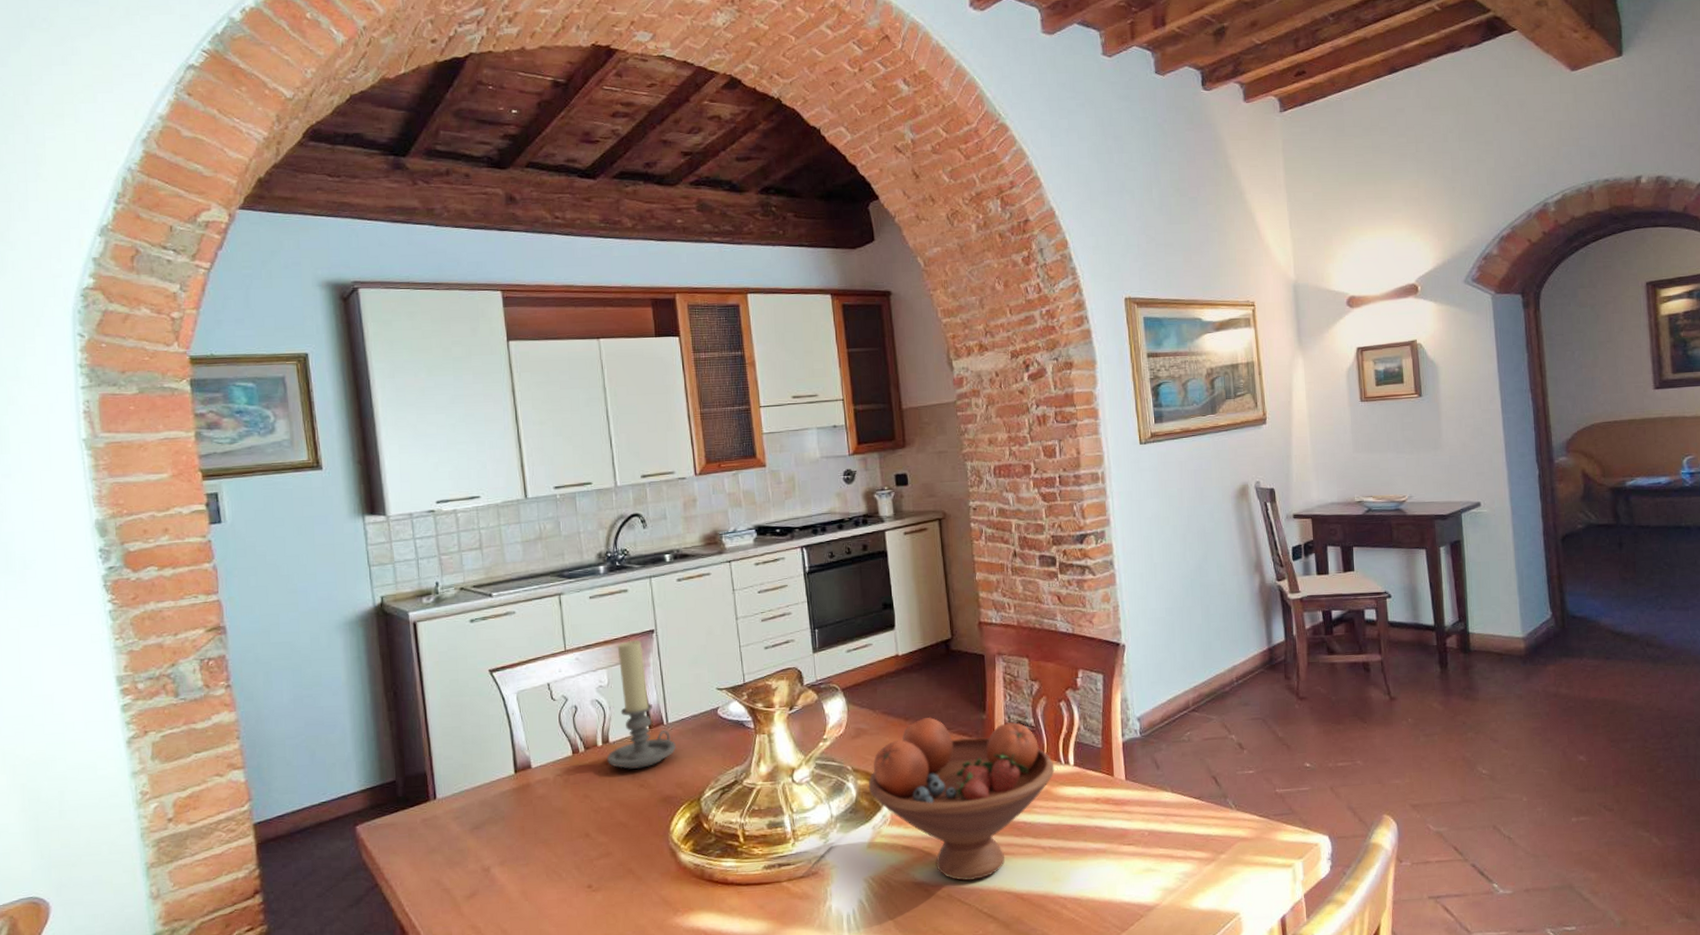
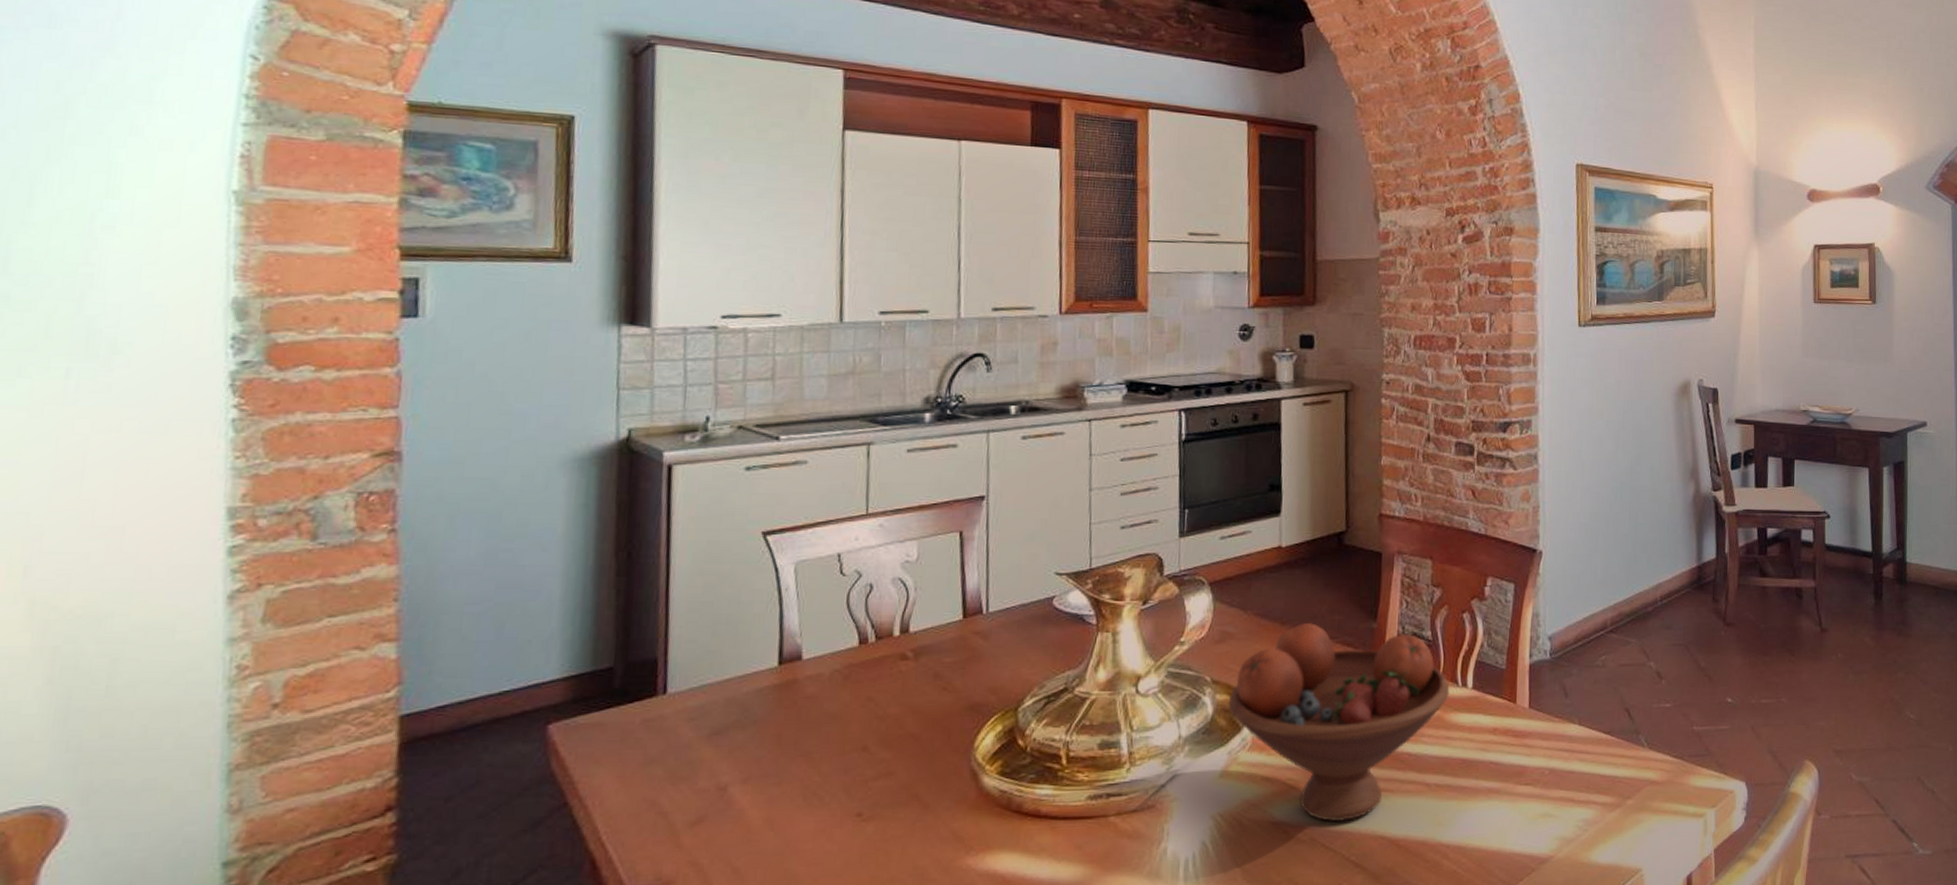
candle holder: present [607,639,677,770] -> none [904,506,996,668]

